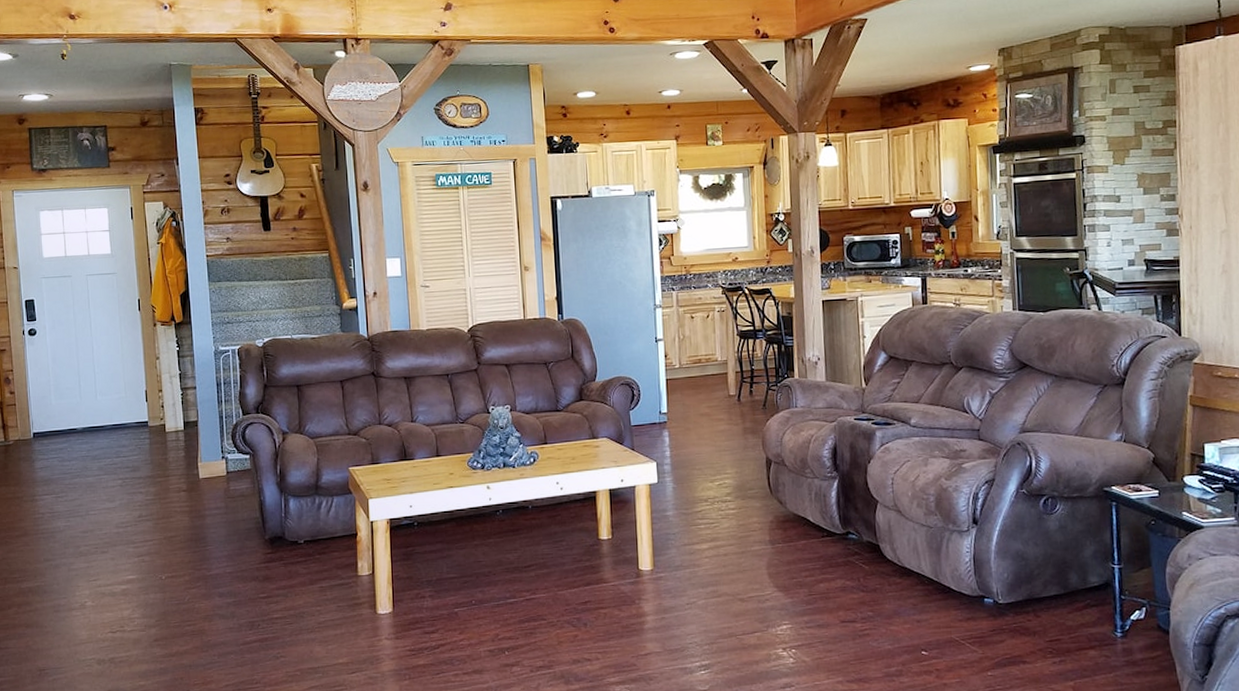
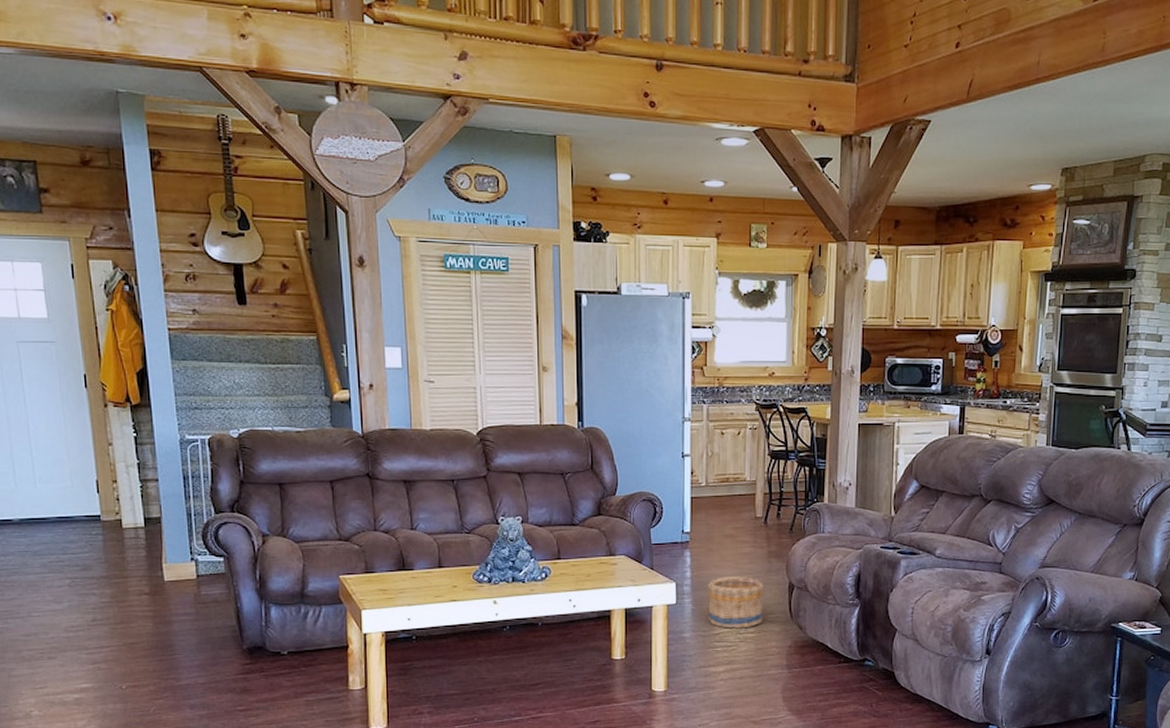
basket: none [687,453,743,506] -> present [708,576,764,628]

